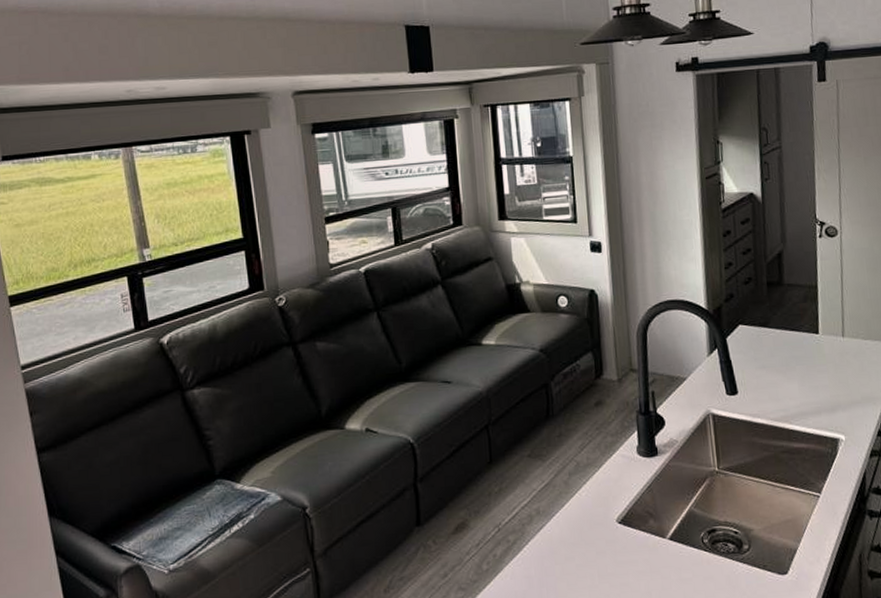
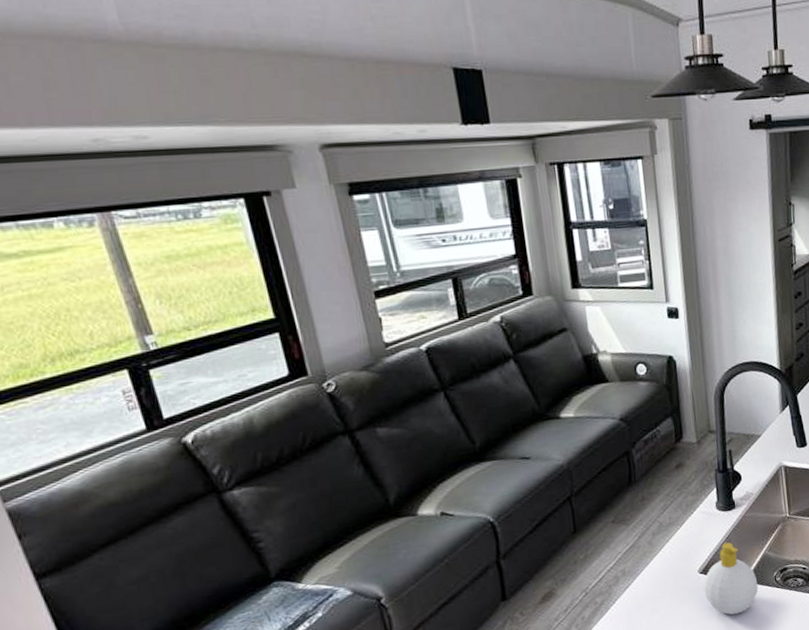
soap bottle: none [622,492,683,576] -> present [703,542,759,615]

